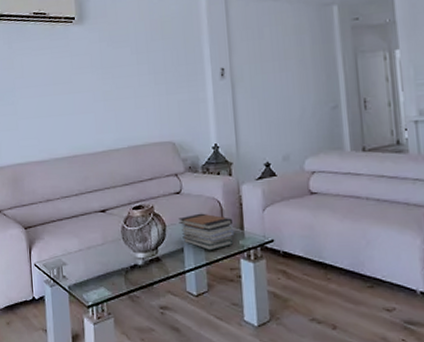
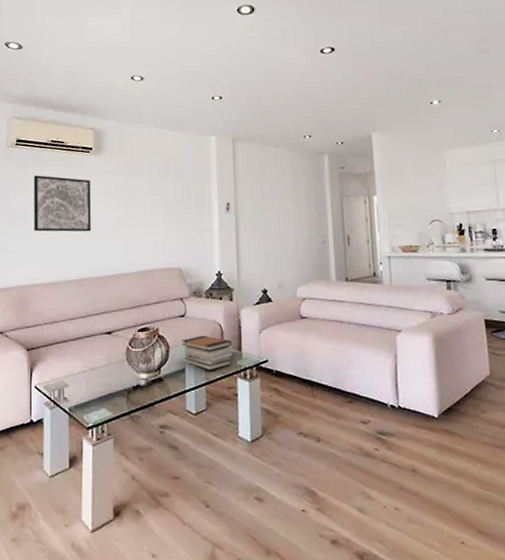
wall art: none [19,50,79,109] -> present [33,175,91,232]

